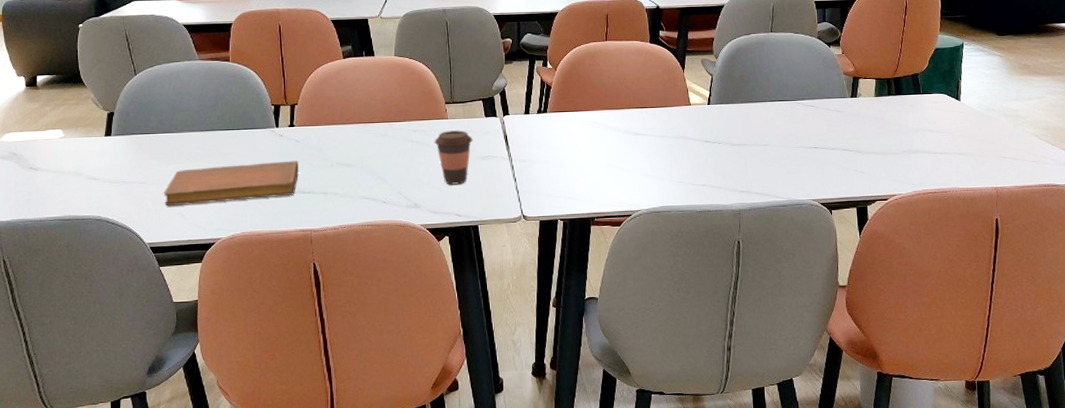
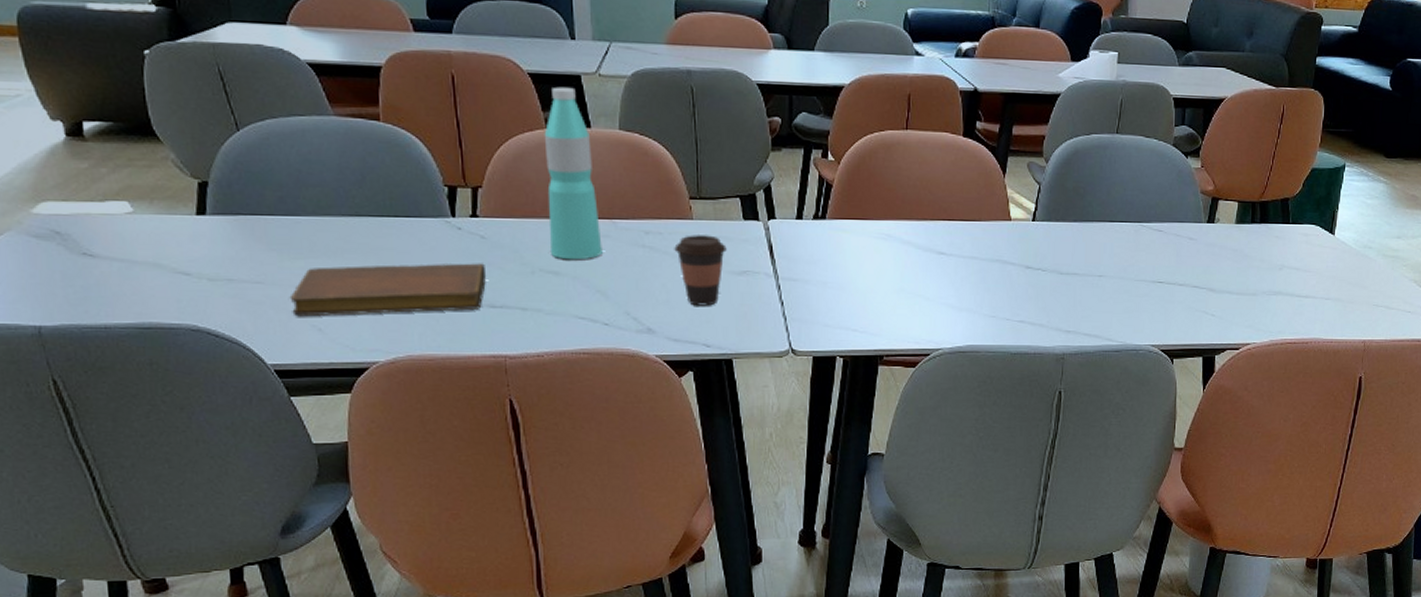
water bottle: none [341,28,382,155] -> present [544,86,603,260]

